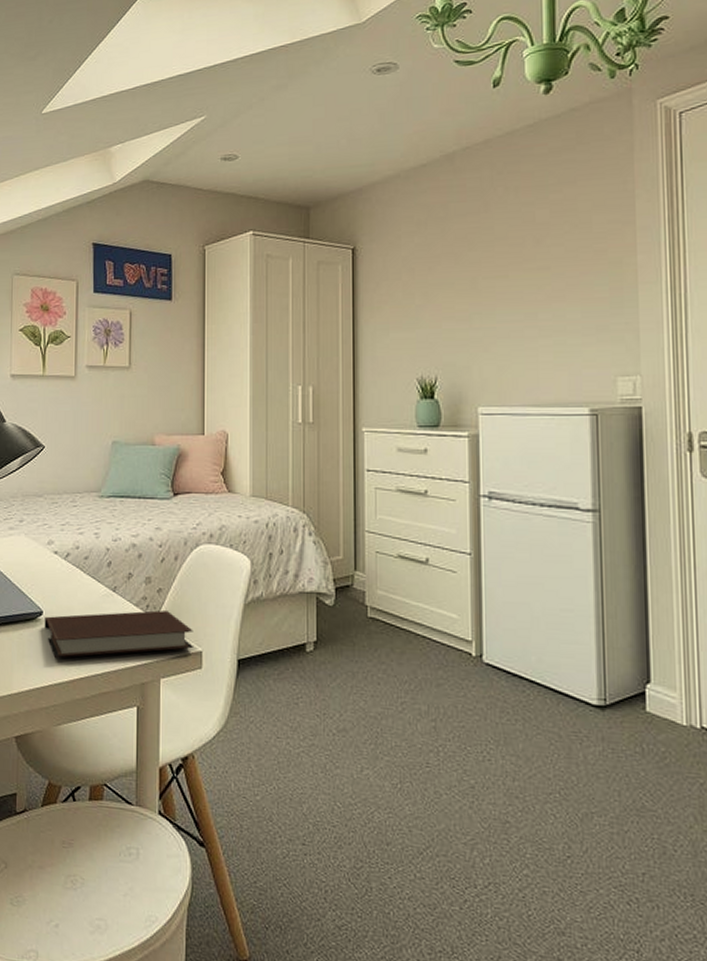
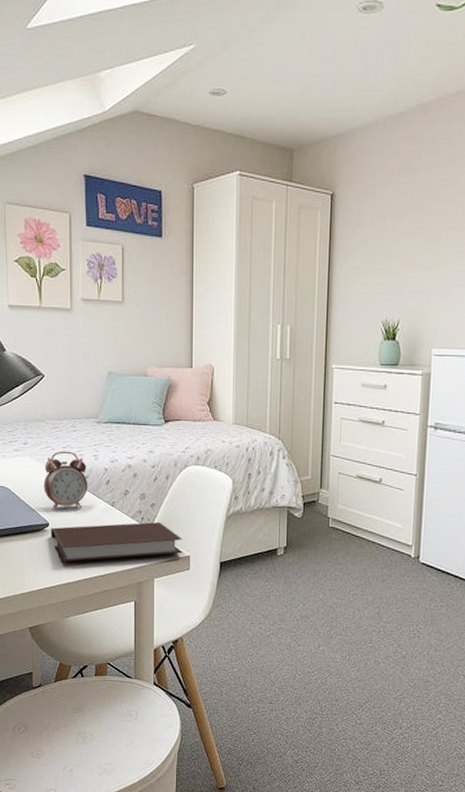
alarm clock: none [39,528,88,595] -> present [43,451,88,510]

